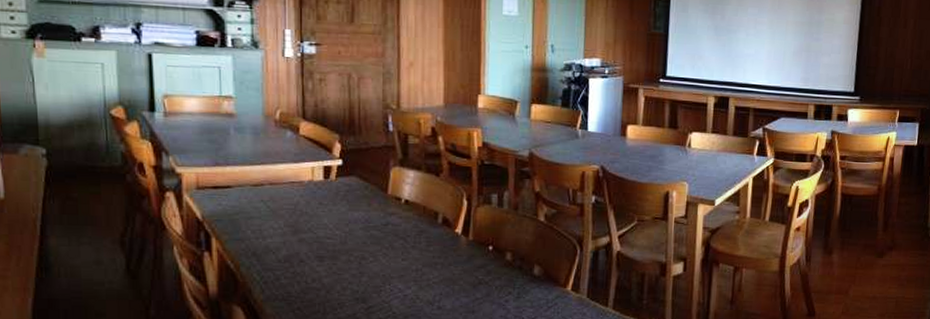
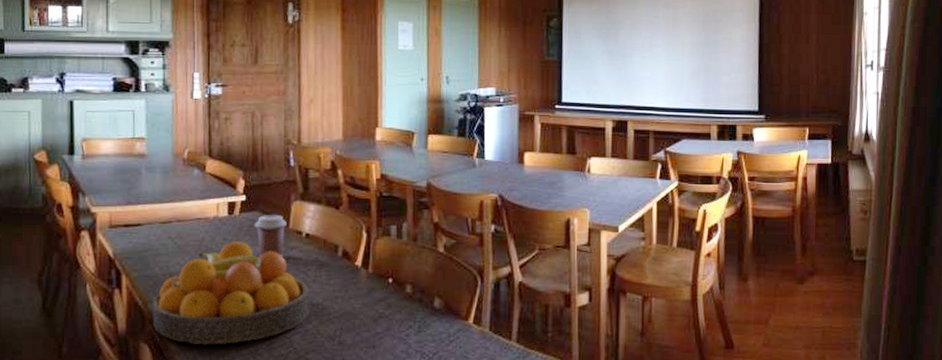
fruit bowl: none [245,206,409,308] -> present [153,241,310,344]
coffee cup: none [352,180,385,223] -> present [254,215,287,257]

